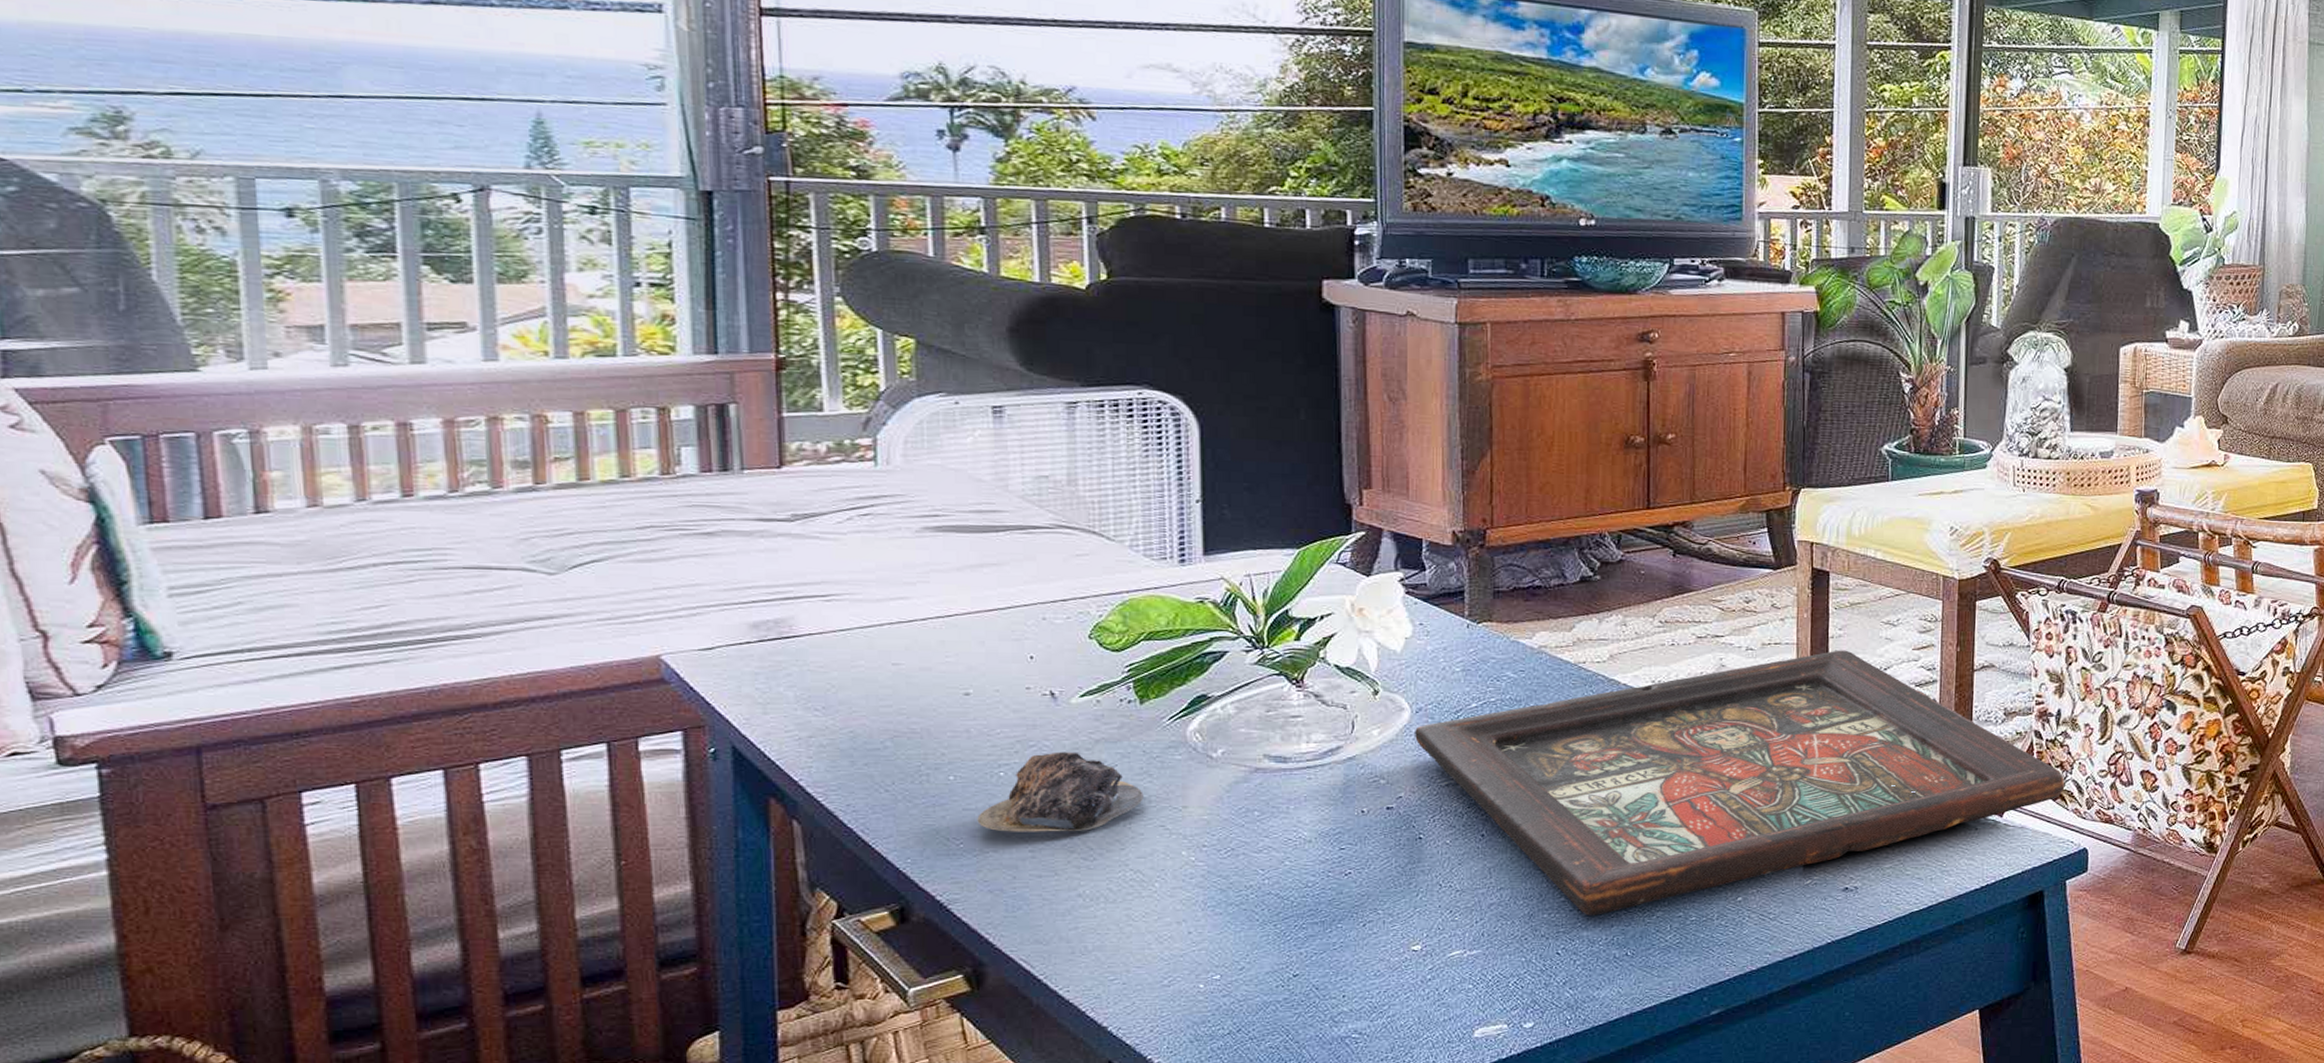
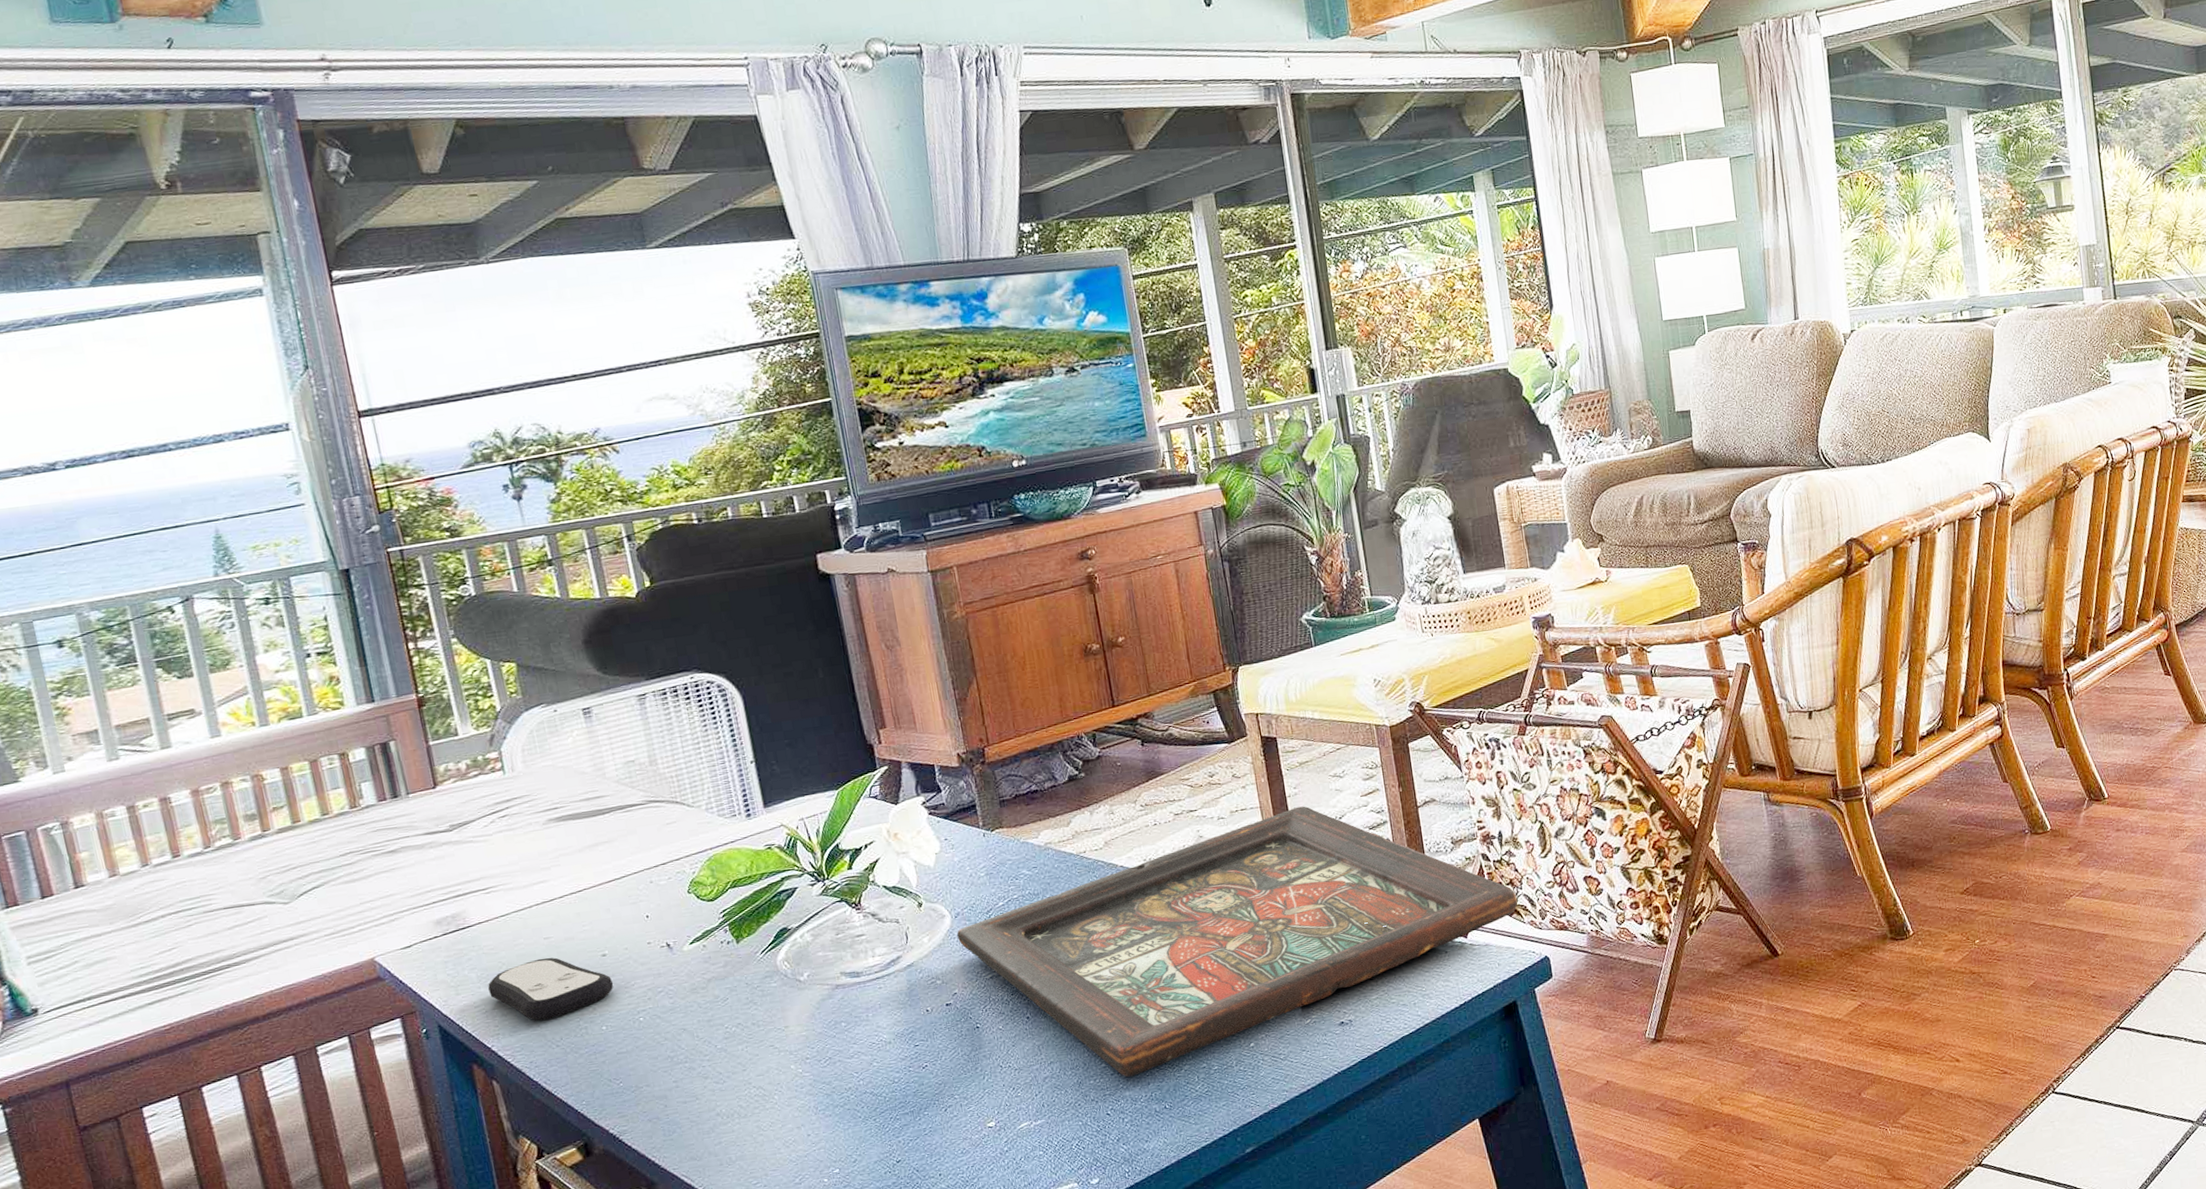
remote control: none [808,686,974,759] -> present [488,957,614,1021]
seashell: present [977,752,1144,832] -> none [629,992,754,1068]

